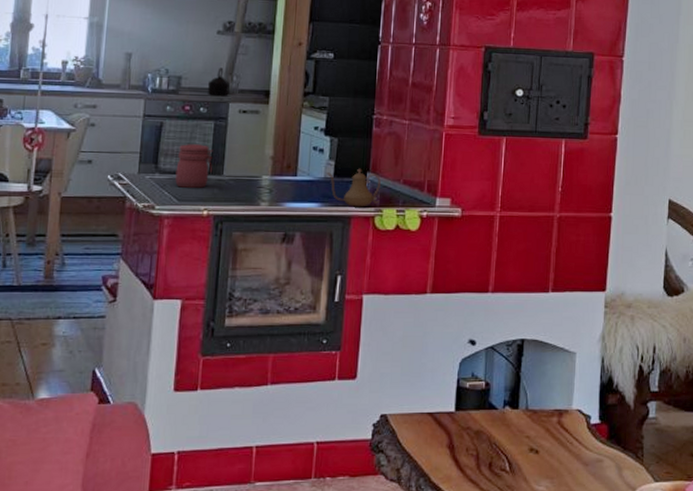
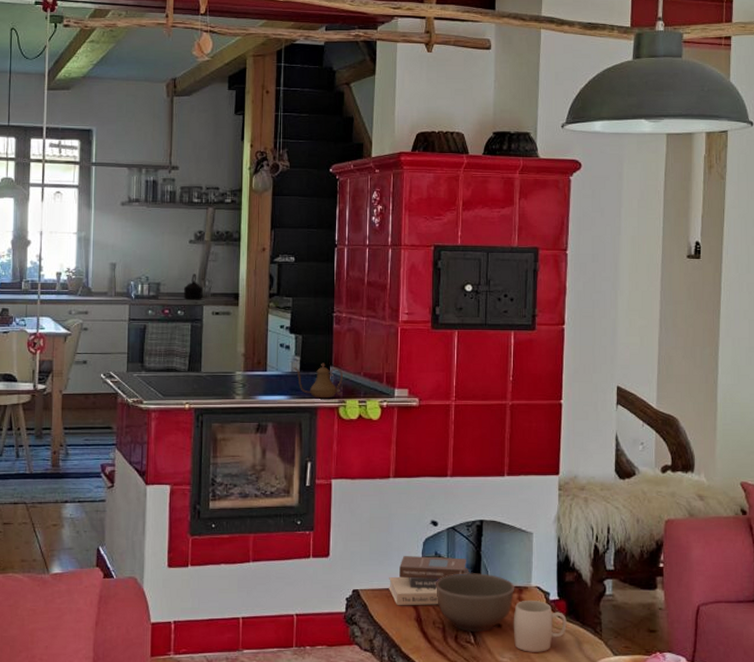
jar: present [175,144,213,189] -> none [159,344,192,385]
books: none [420,378,508,432] -> present [389,556,470,606]
bowl: none [471,396,555,459] -> present [436,573,515,632]
mug: none [551,423,608,480] -> present [513,600,567,652]

